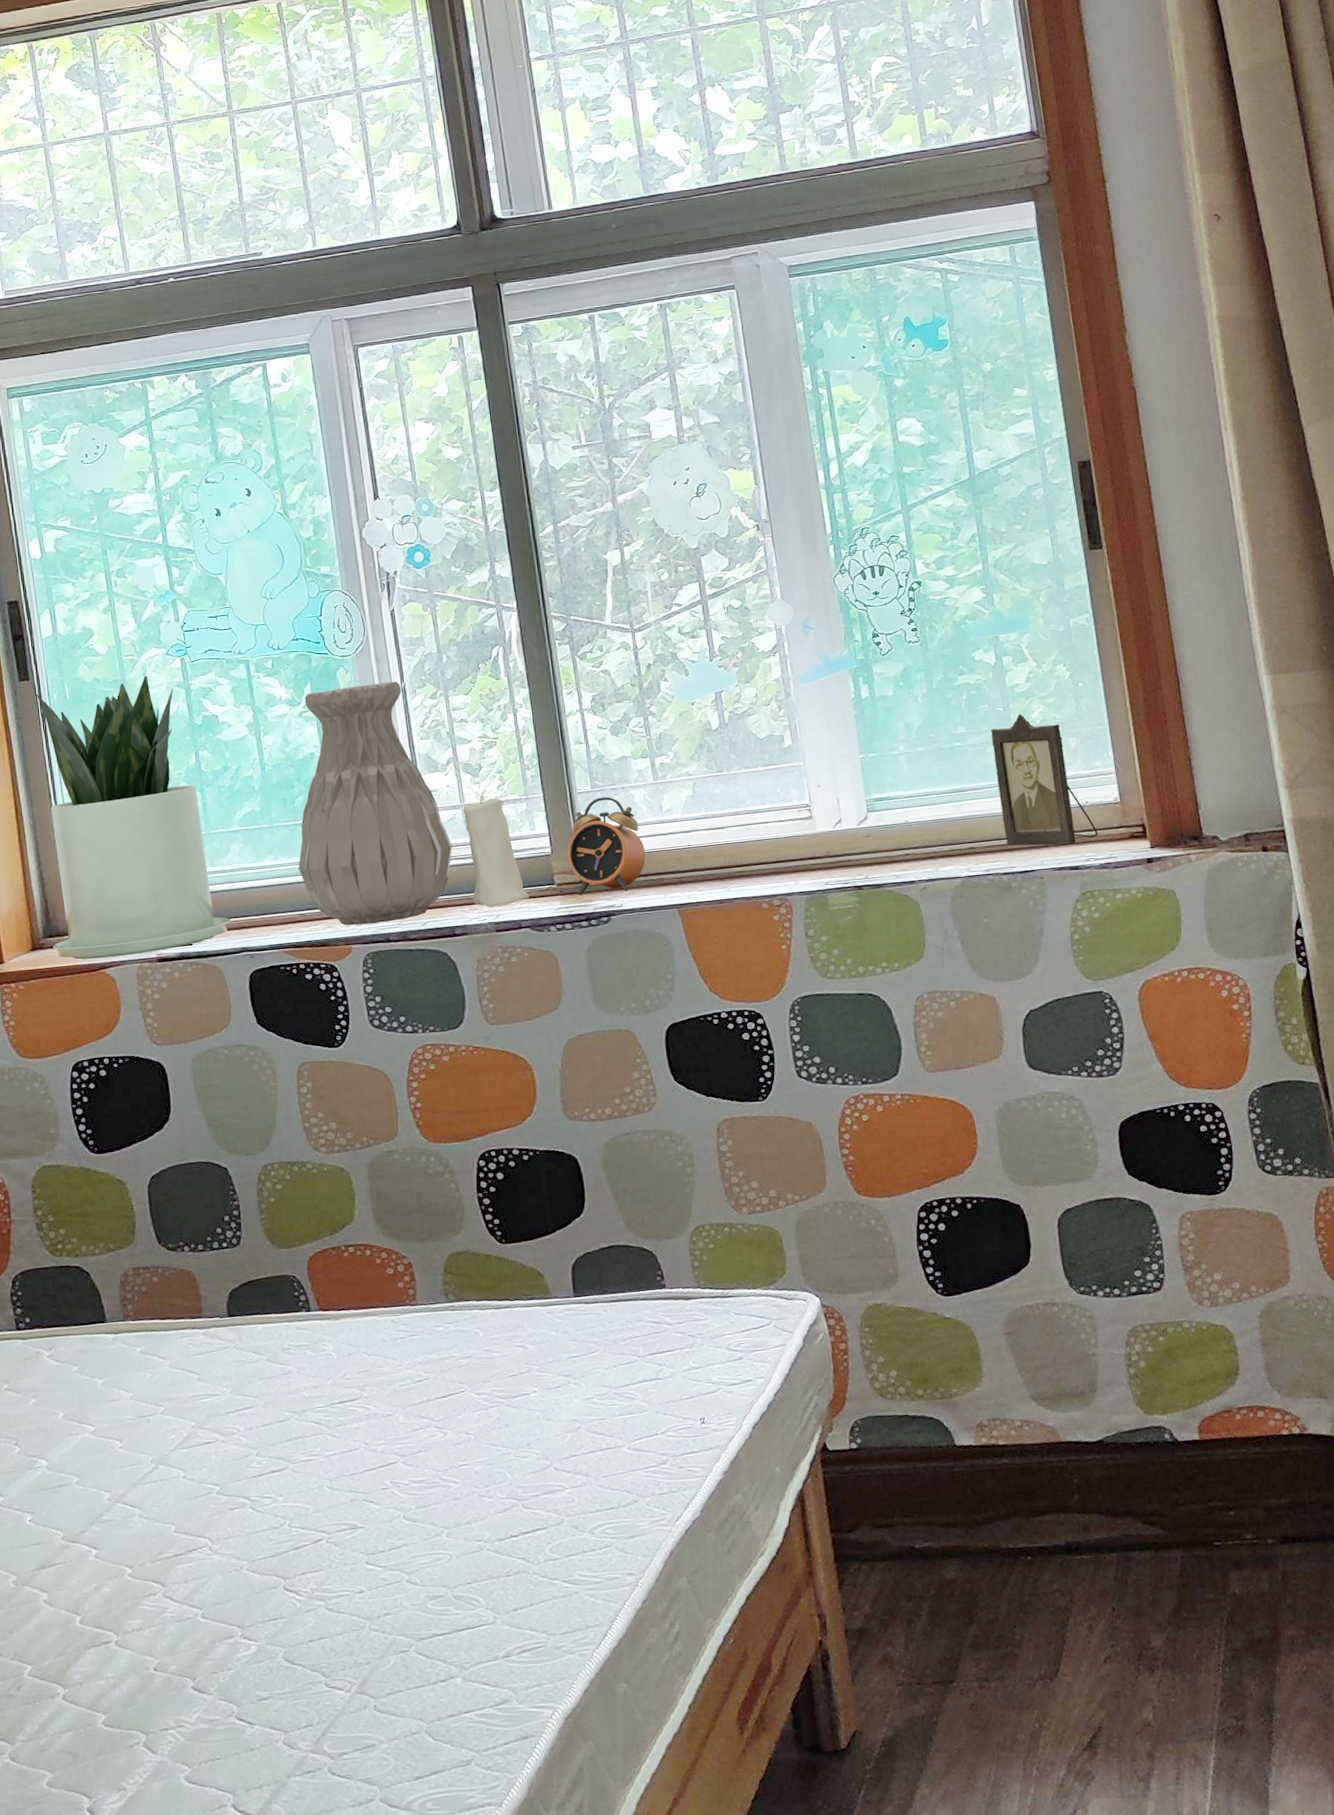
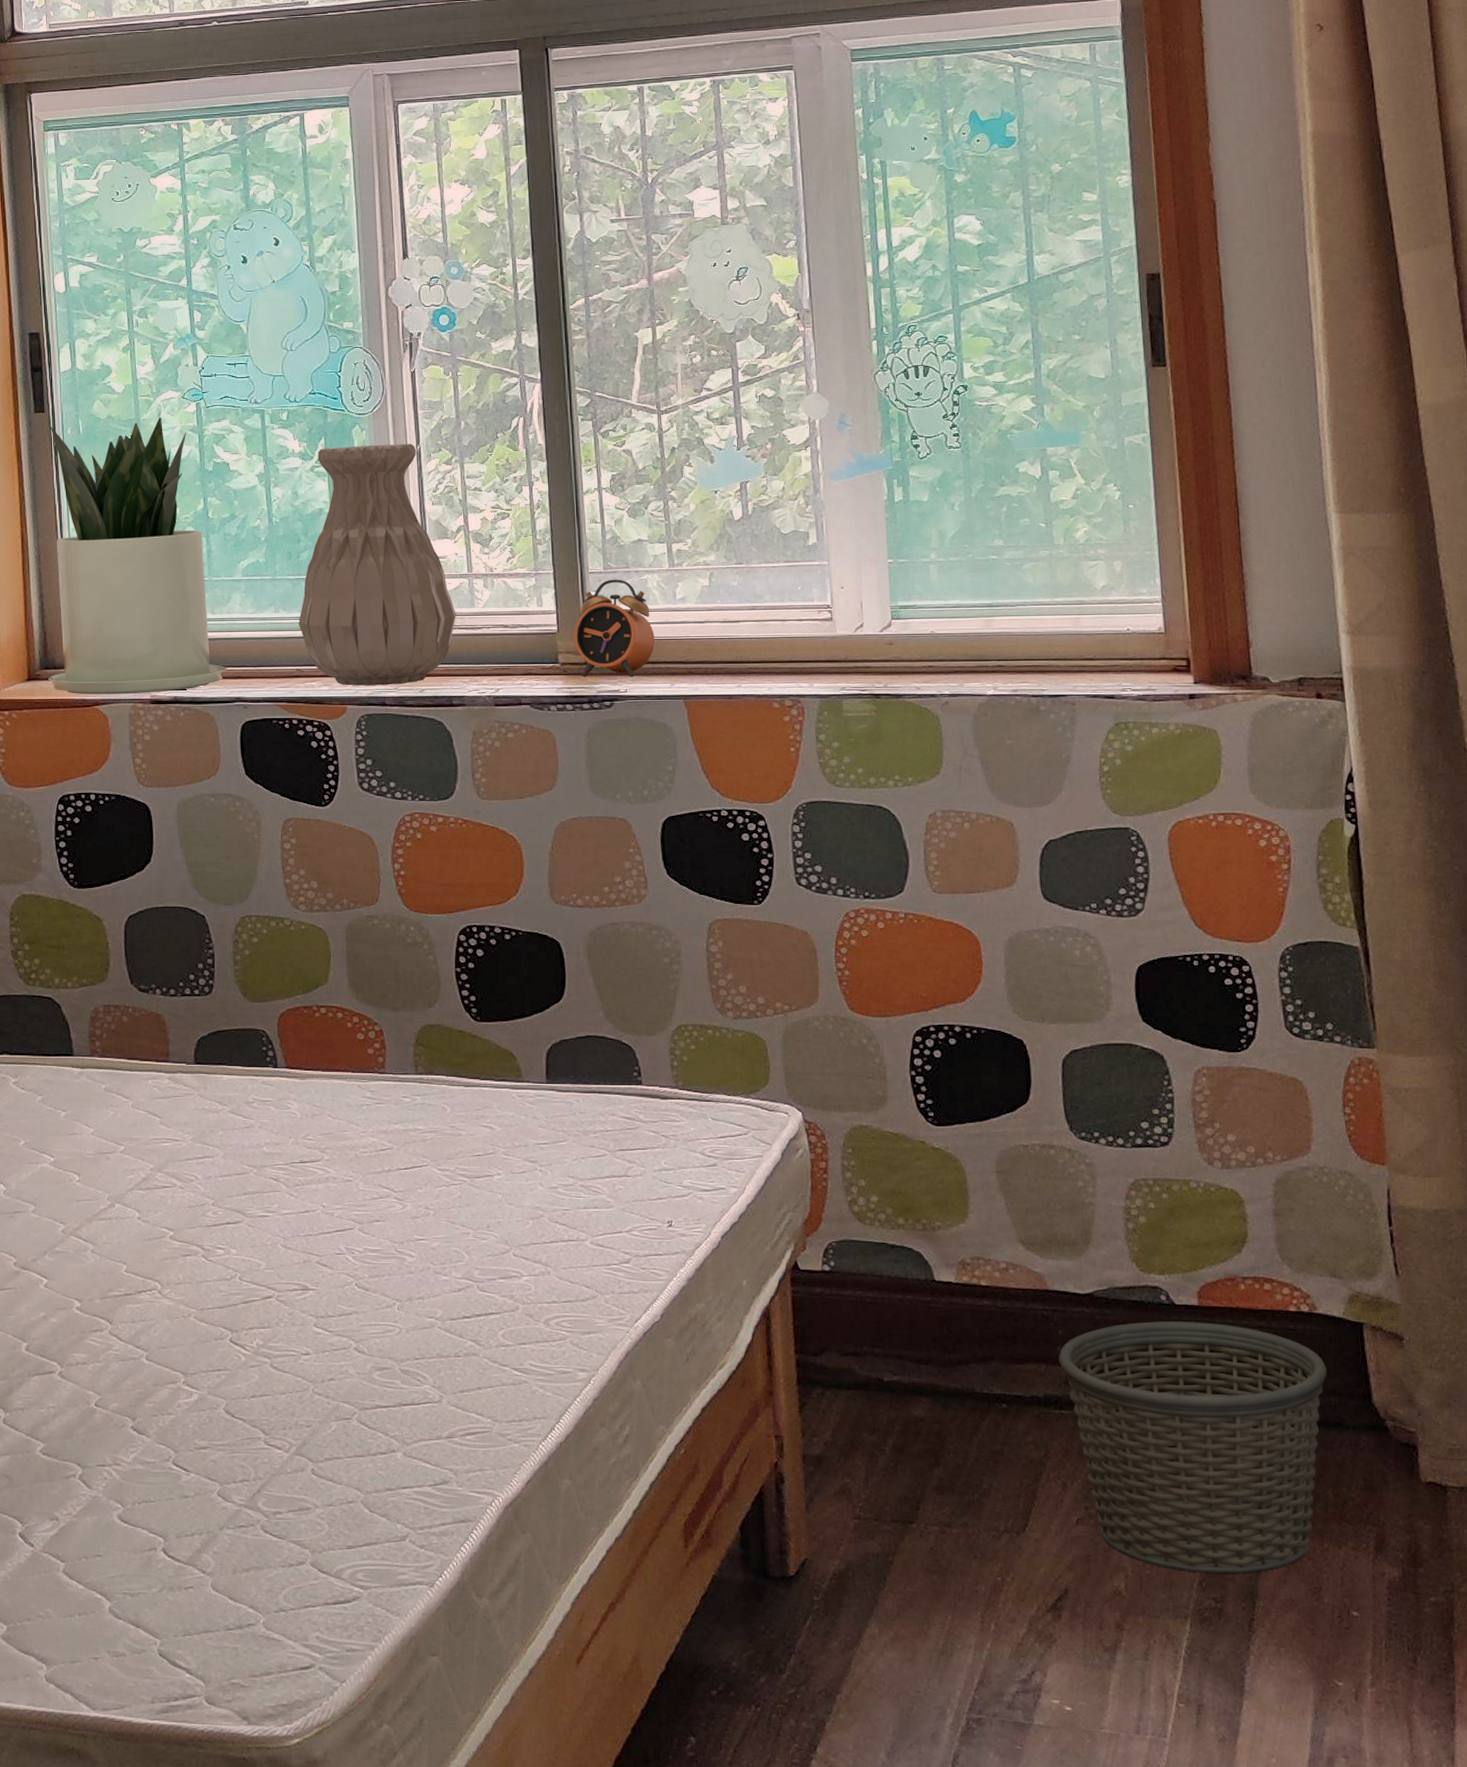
candle: present [462,789,529,908] -> none [470,560,531,681]
photo frame: present [991,714,1098,846] -> none [1030,531,1137,672]
basket: none [1075,1454,1321,1695] -> present [1058,1321,1327,1574]

